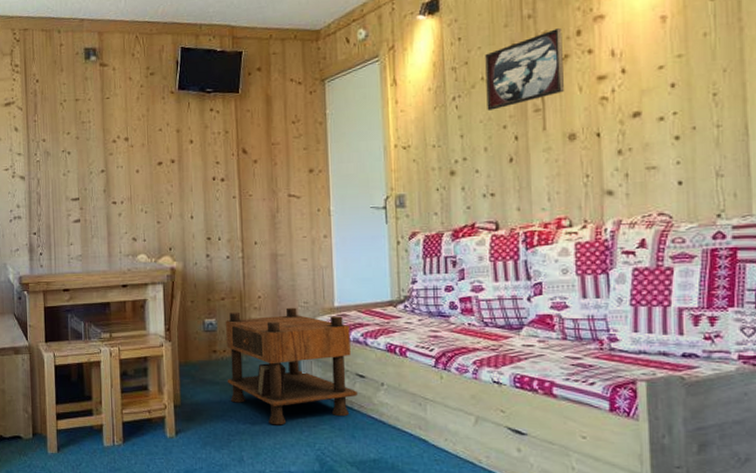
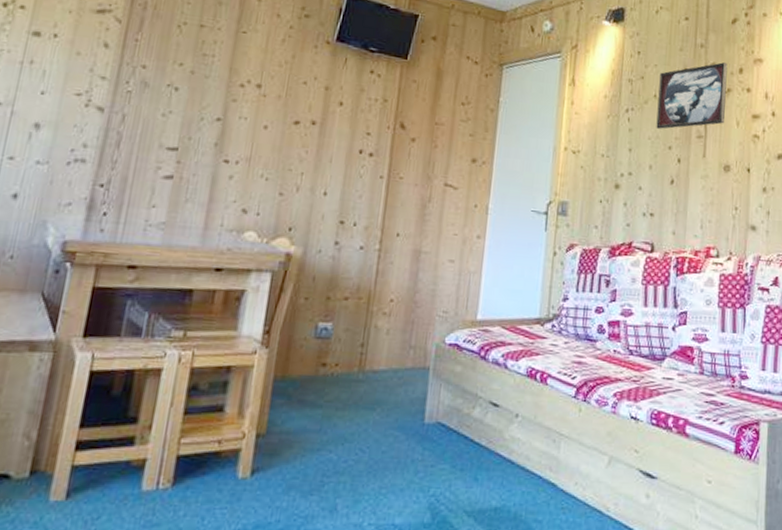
nightstand: present [226,307,357,425] -> none [333,315,491,464]

